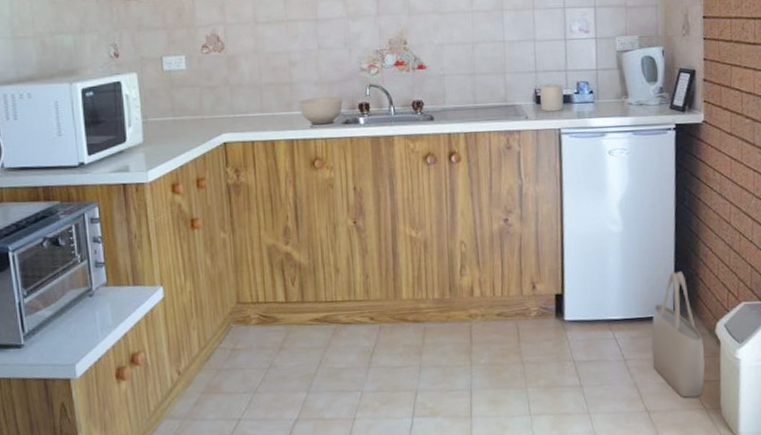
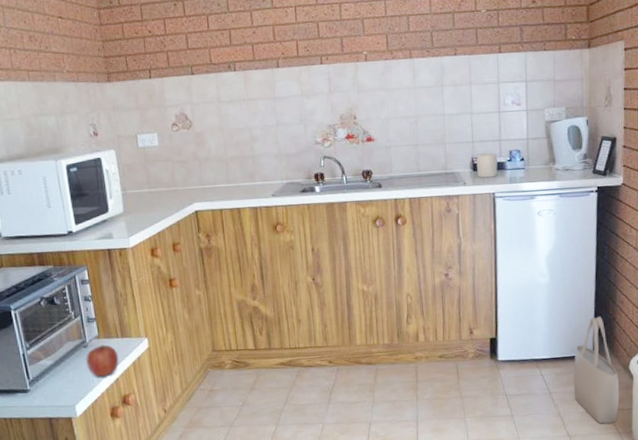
fruit: none [90,293,129,331] -> present [85,344,119,377]
bowl: present [299,97,343,125] -> none [261,168,300,194]

